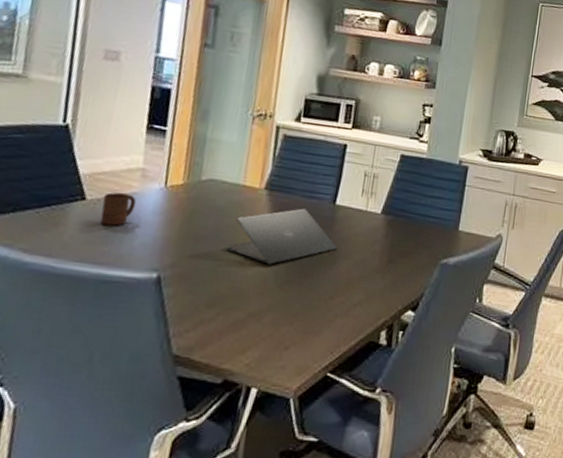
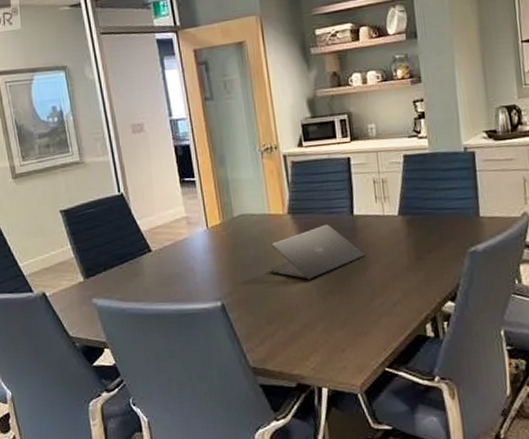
cup: present [100,192,137,226] -> none [163,240,189,269]

